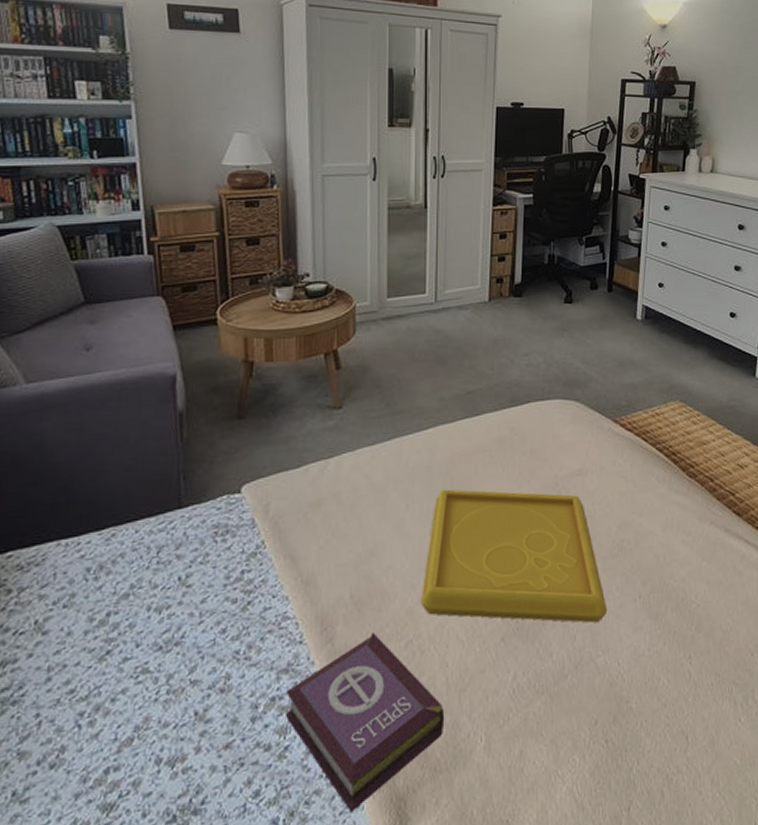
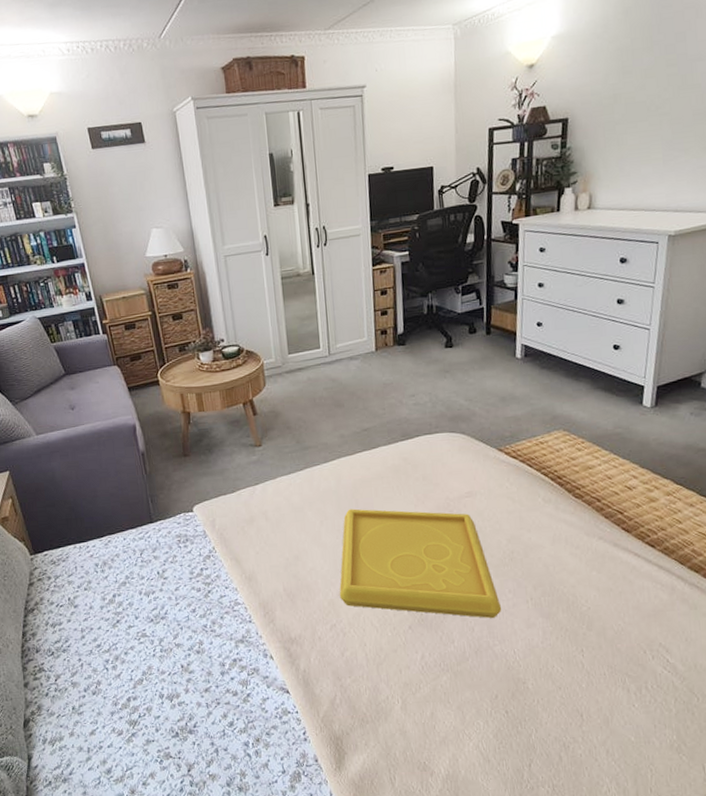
book: present [285,633,445,813] -> none [243,617,367,744]

